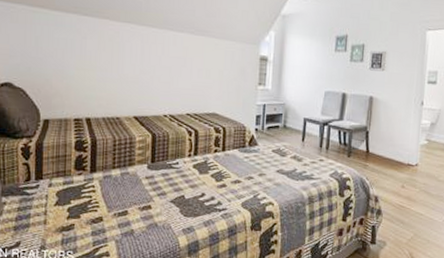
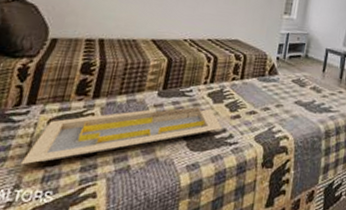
serving tray: none [41,177,210,230] -> present [20,106,222,165]

